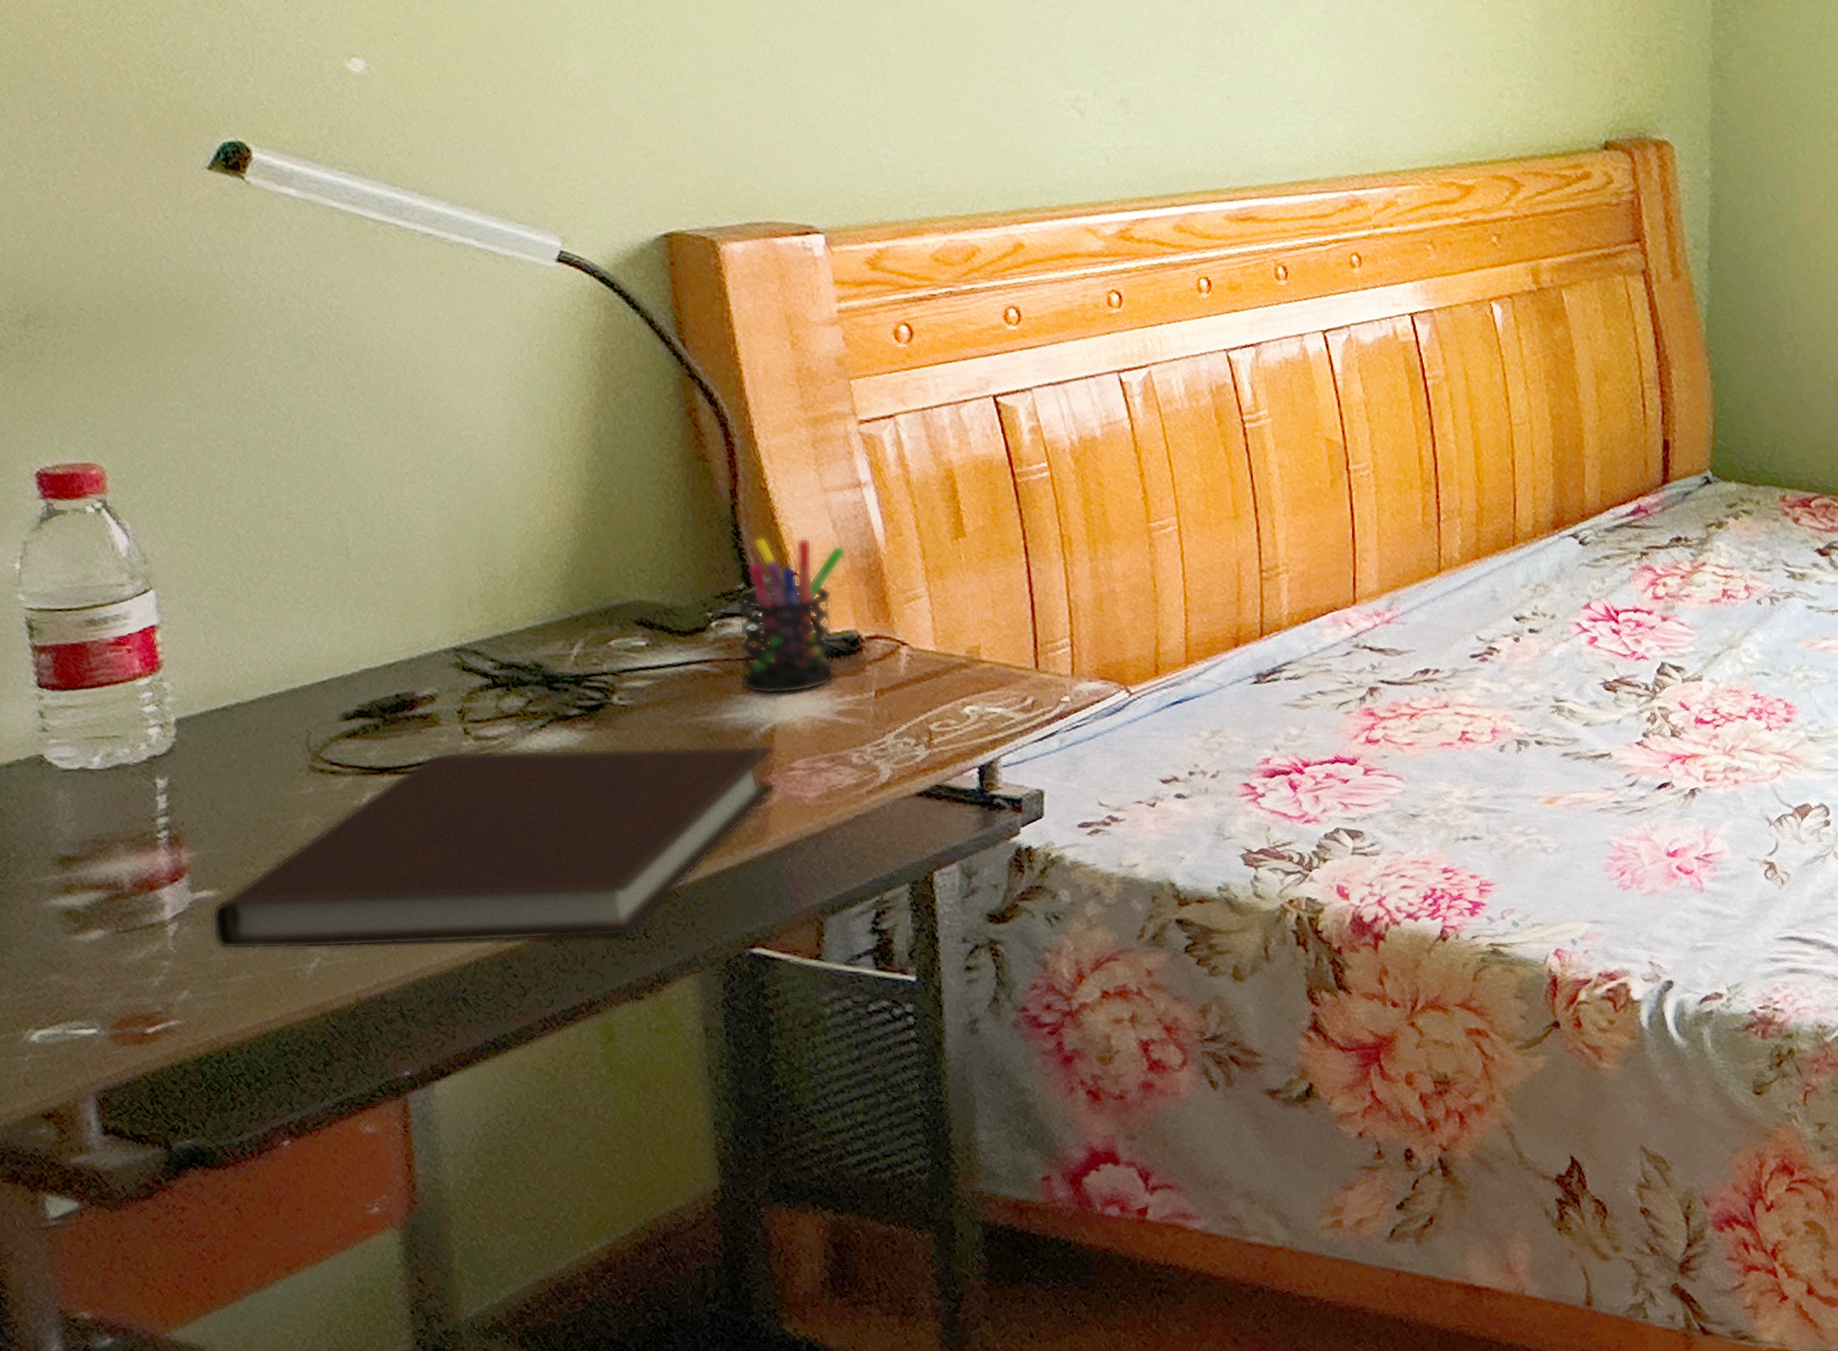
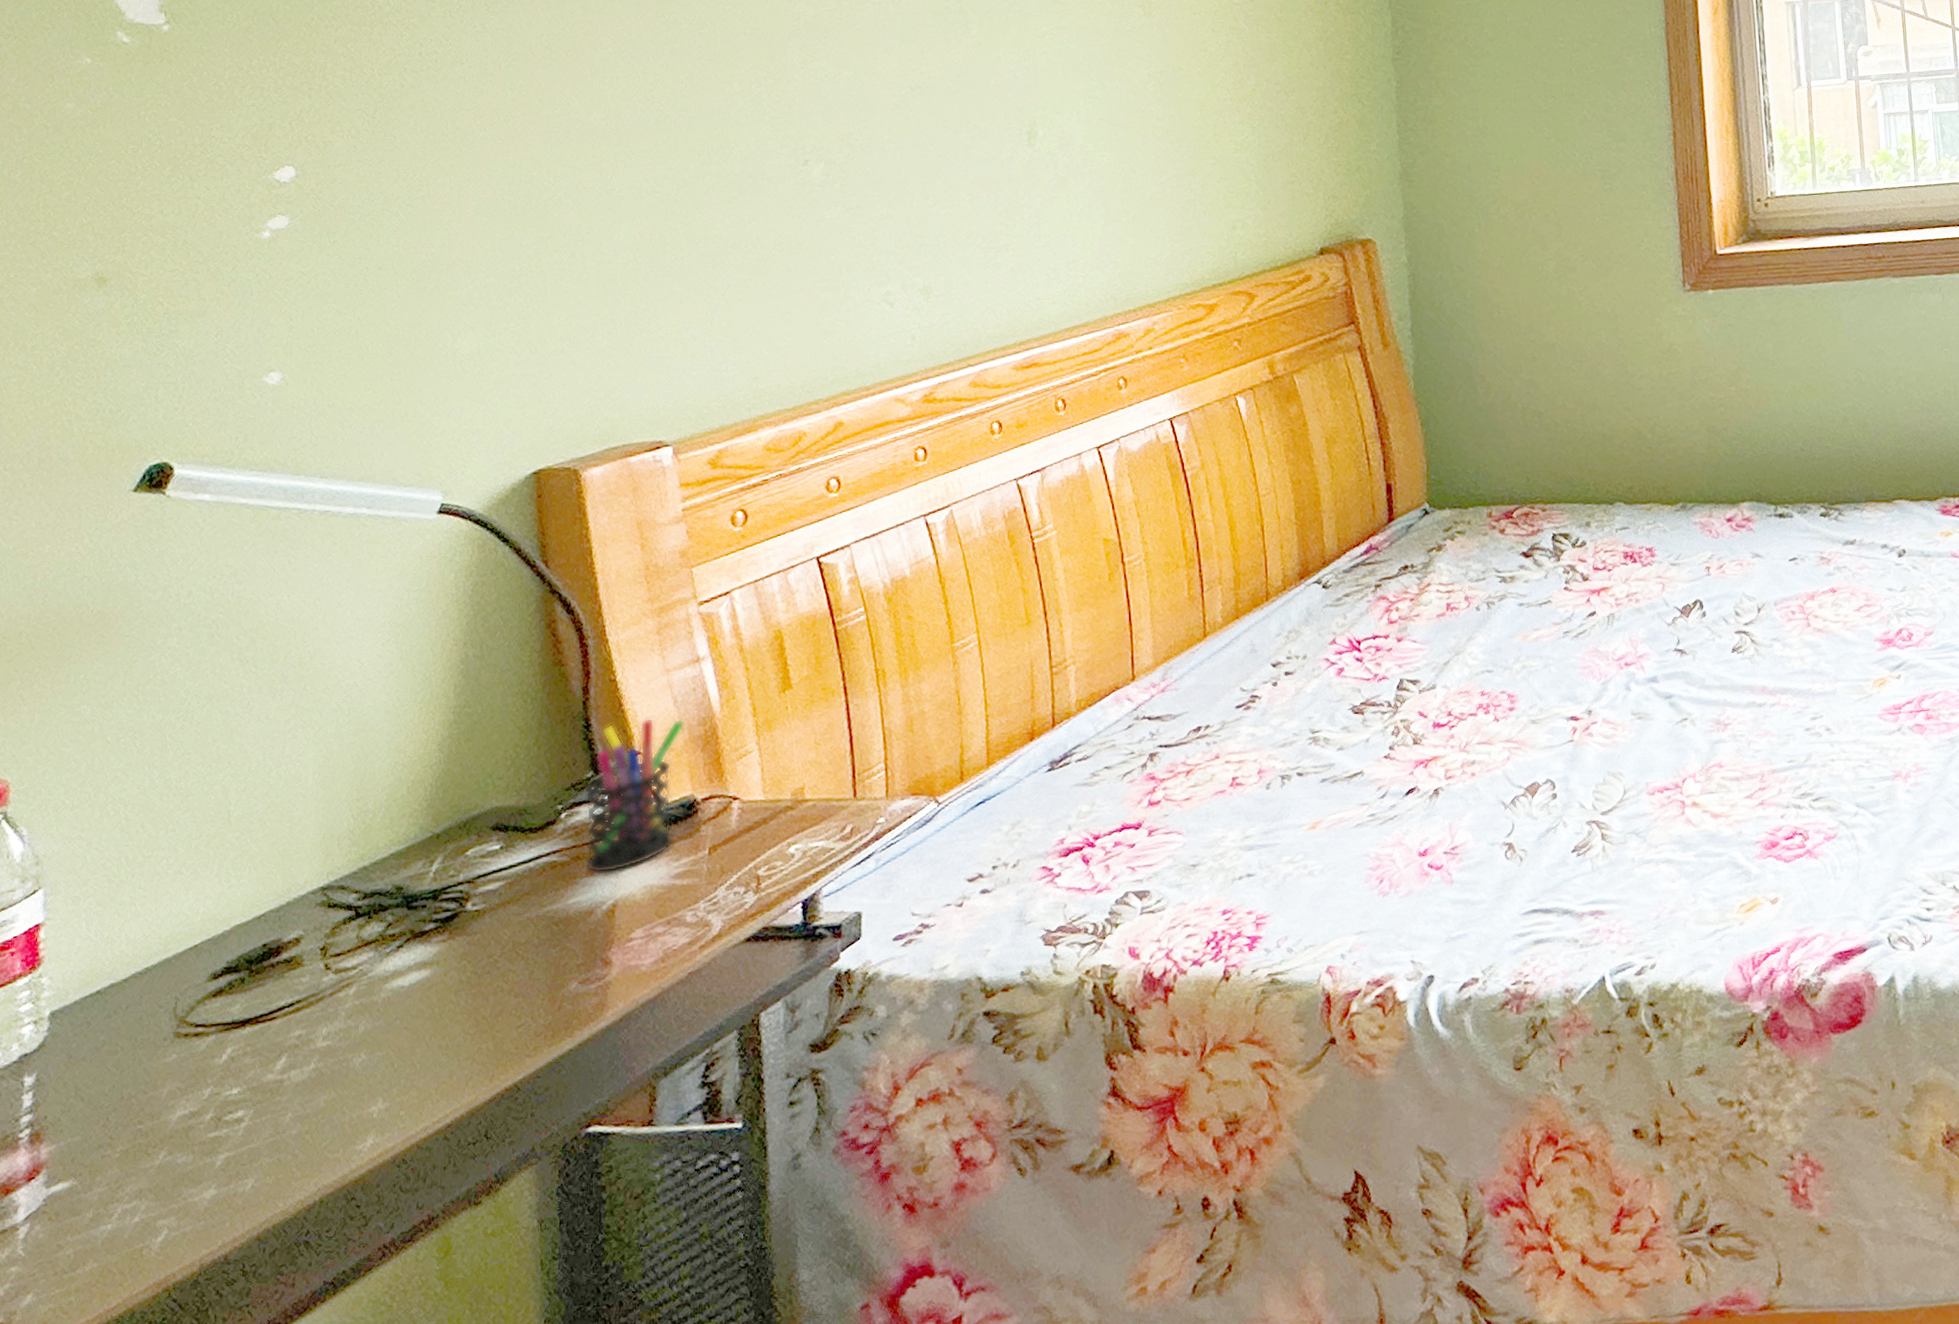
notebook: present [212,745,776,950] -> none [64,921,616,1241]

